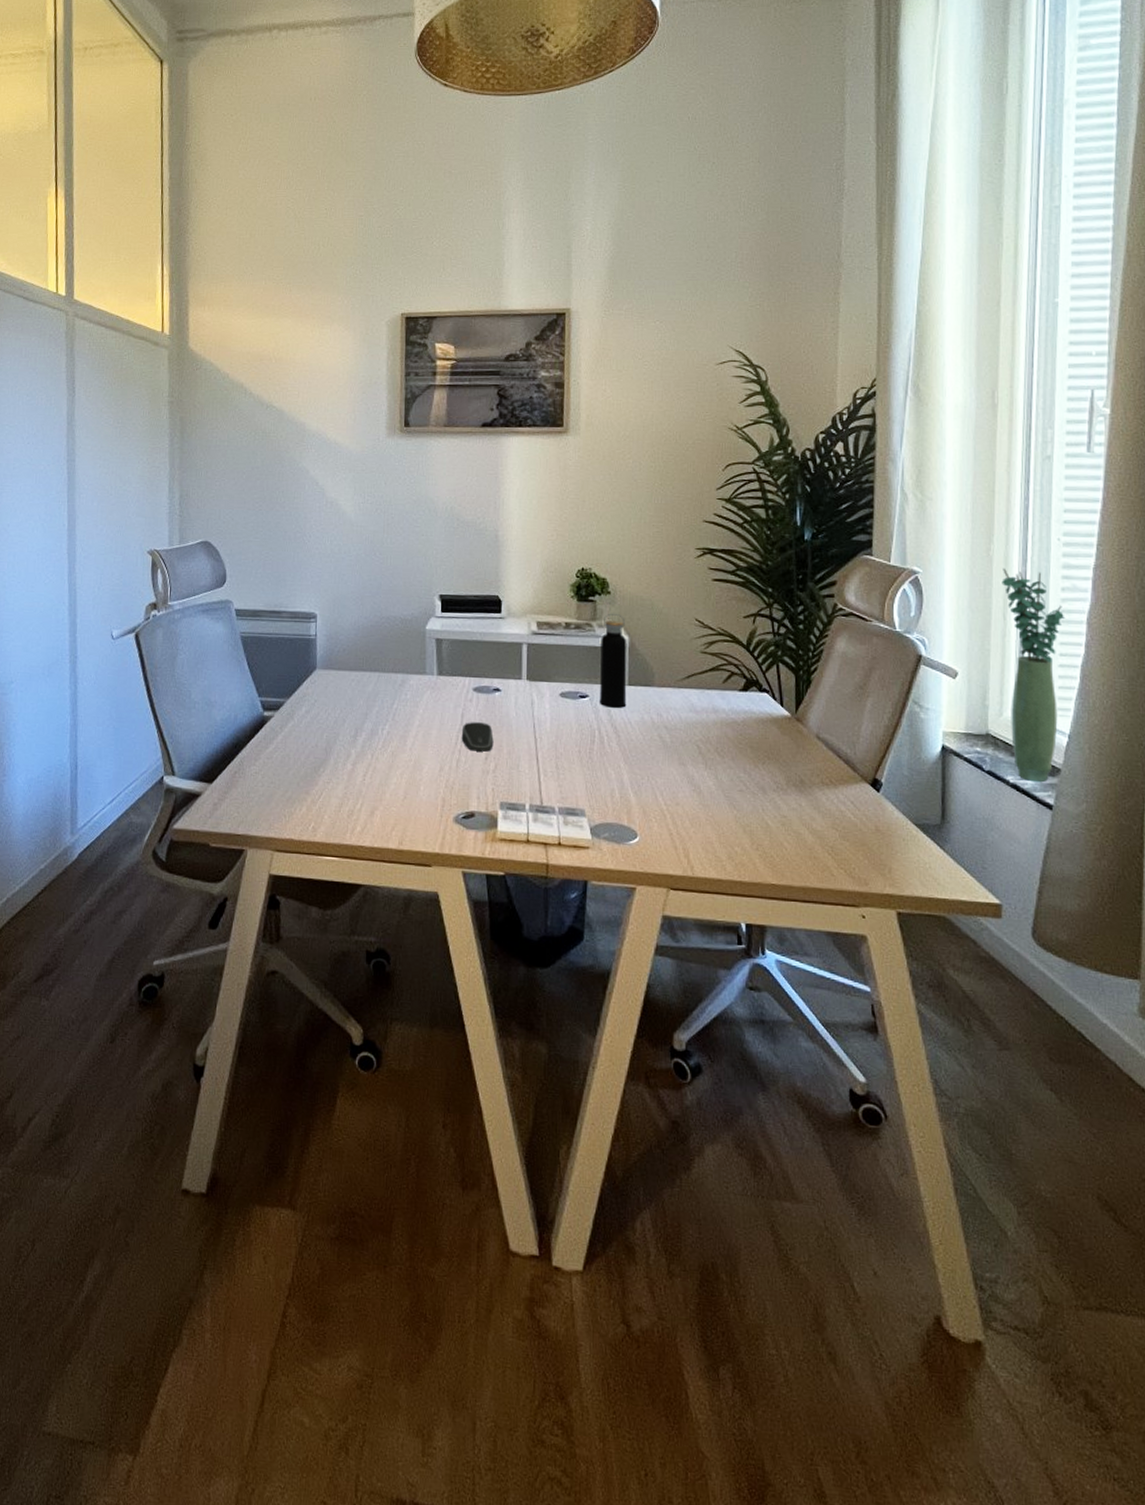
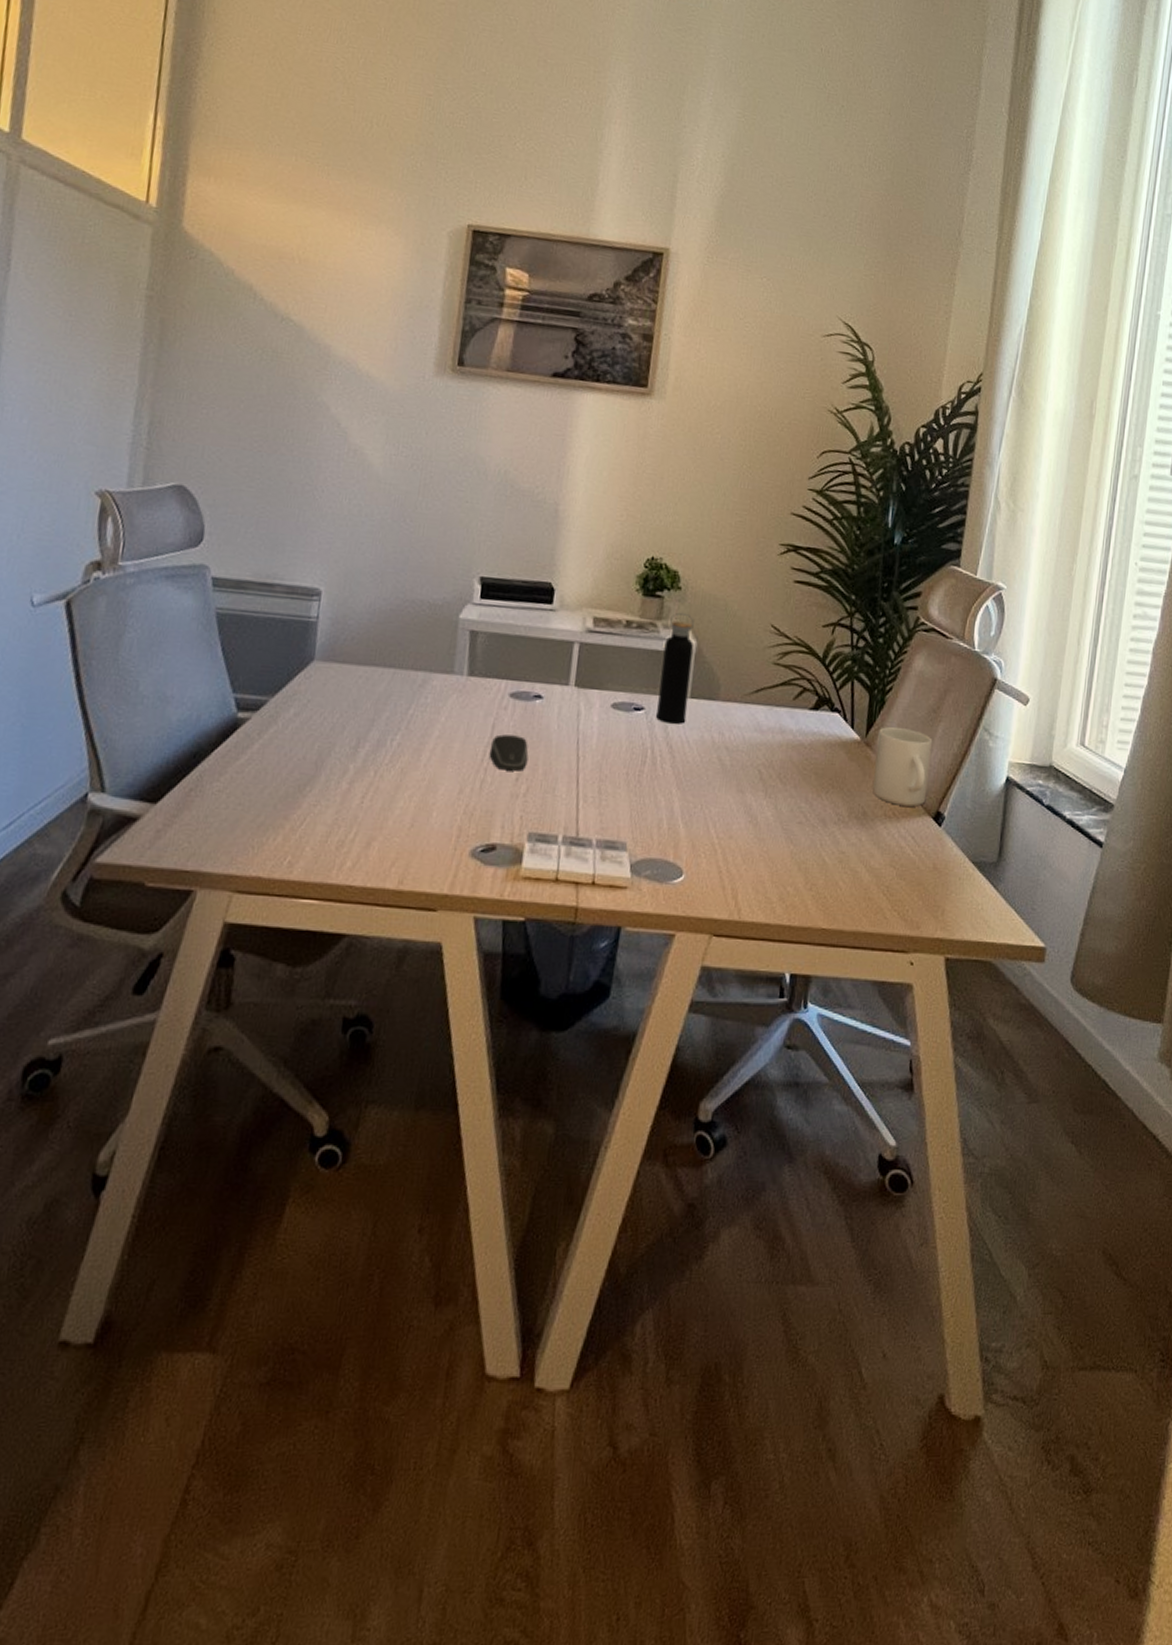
cup: none [806,703,863,775] -> present [872,726,933,807]
vase: present [1001,568,1065,783] -> none [1072,590,1134,819]

